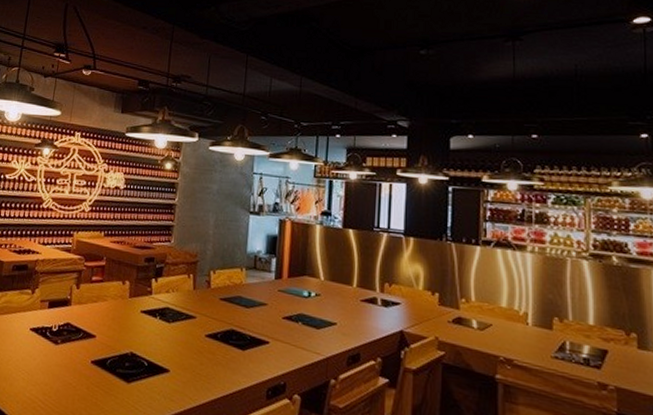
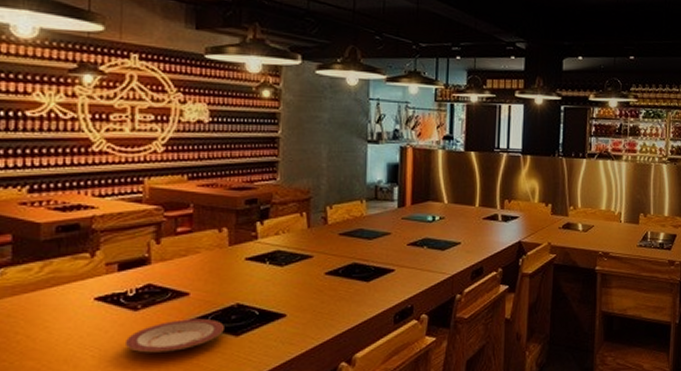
plate: none [45,358,119,388] -> present [124,318,224,353]

